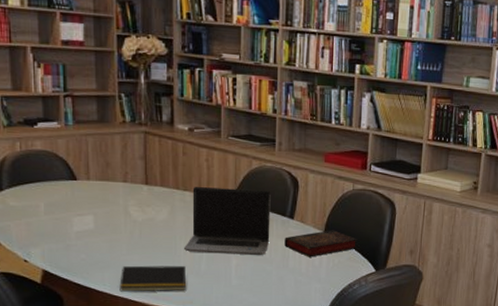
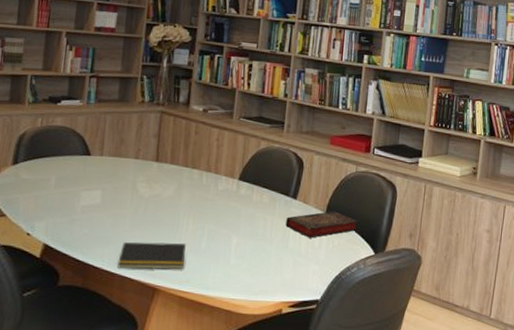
laptop computer: present [183,187,271,255] -> none [185,165,276,235]

